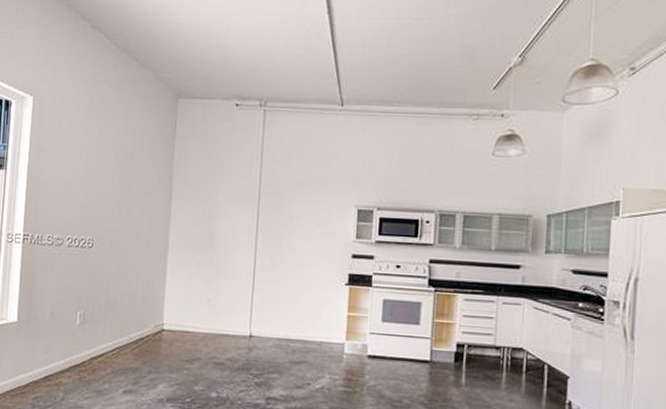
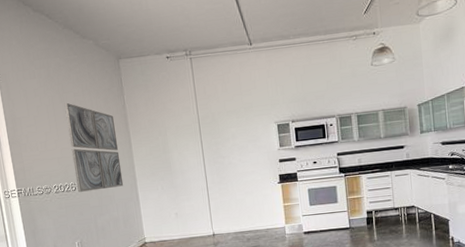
wall art: none [94,139,157,253] -> present [64,102,124,192]

